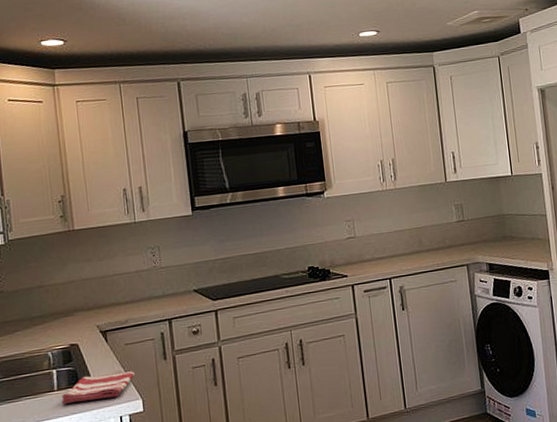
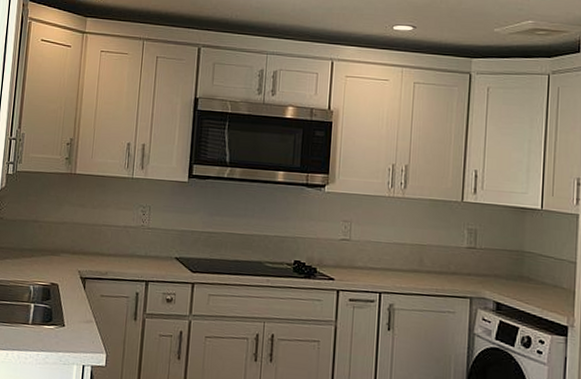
dish towel: present [61,371,136,404] -> none [33,317,105,345]

